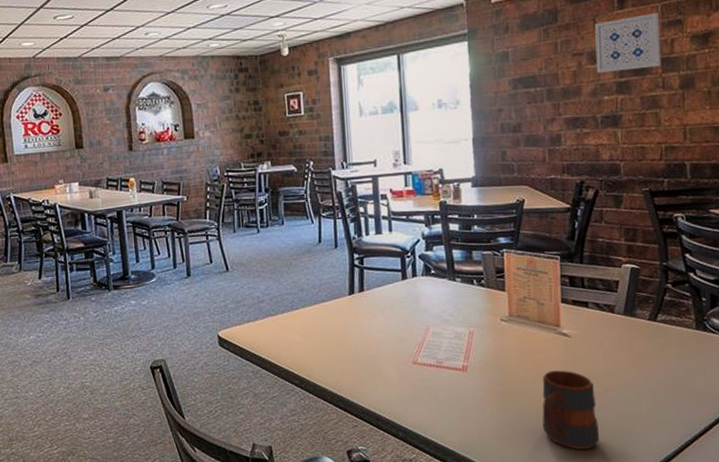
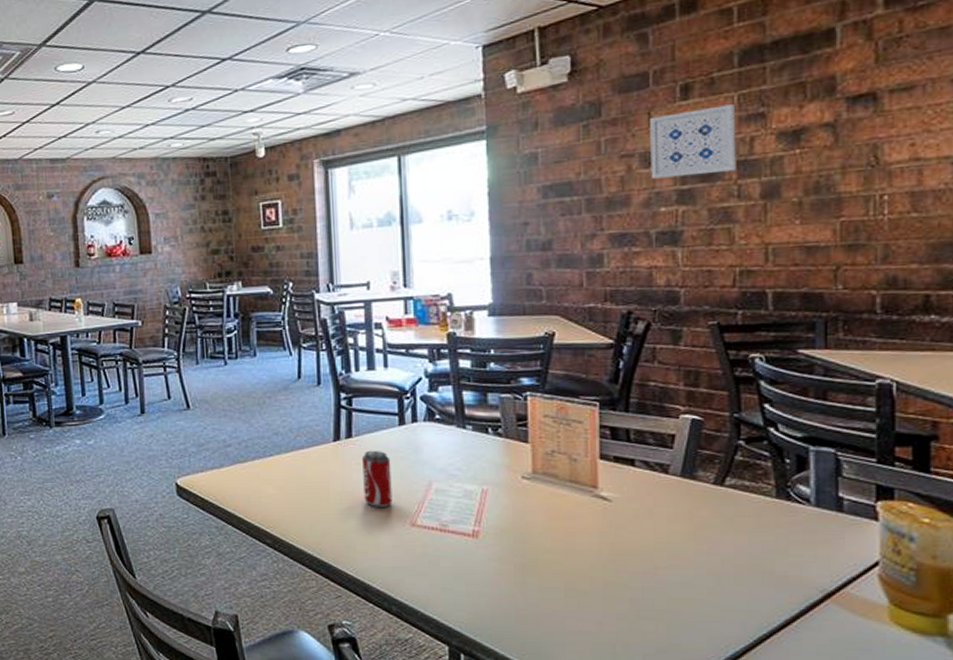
beverage can: none [372,301,398,349] -> present [362,450,393,507]
mug: present [542,370,600,450] -> none [572,541,647,640]

